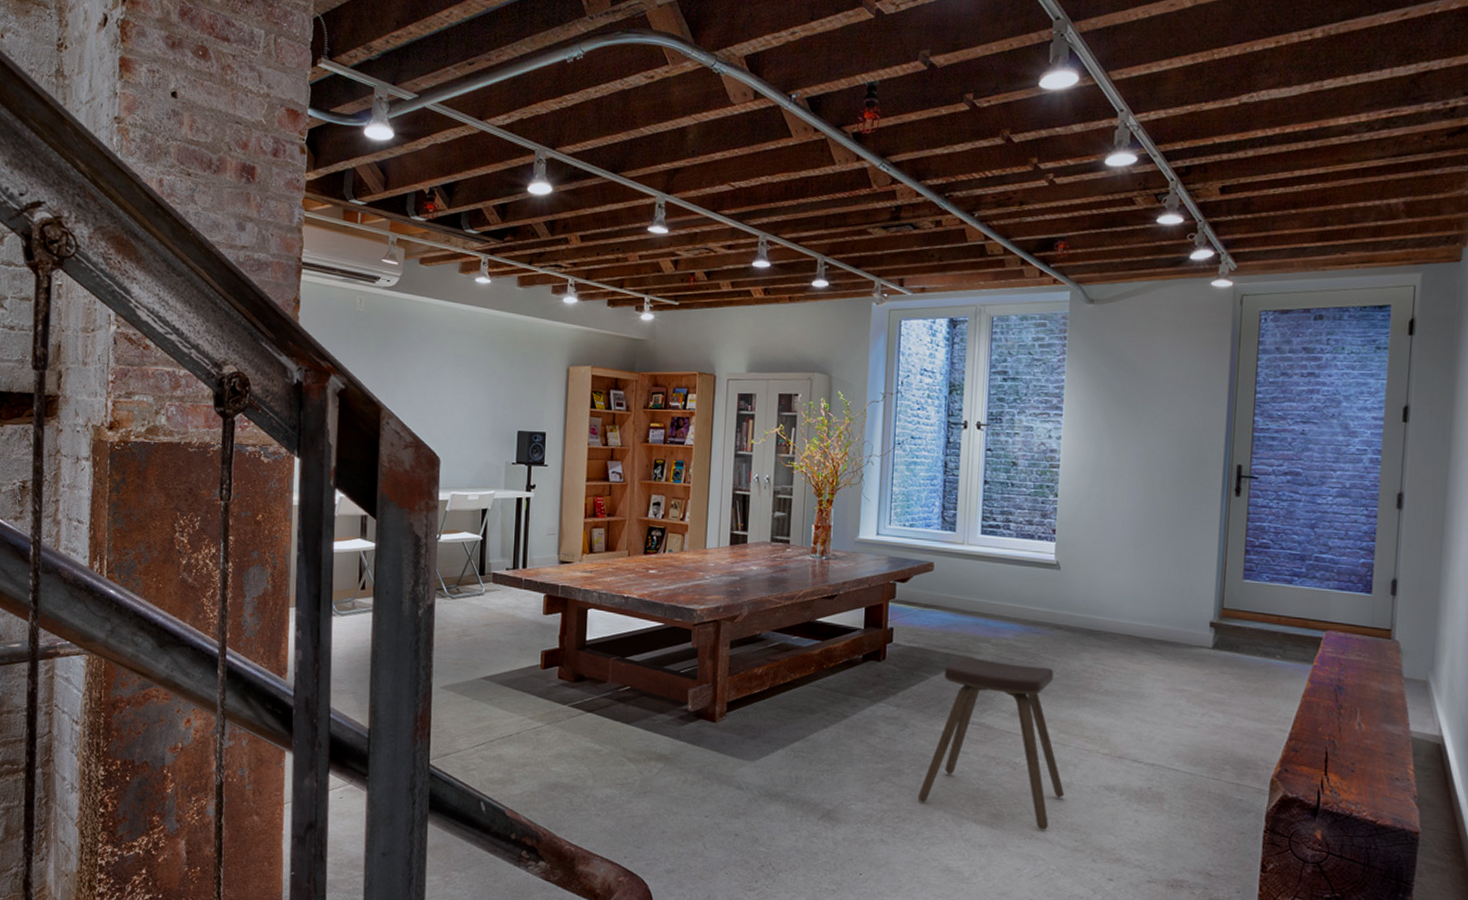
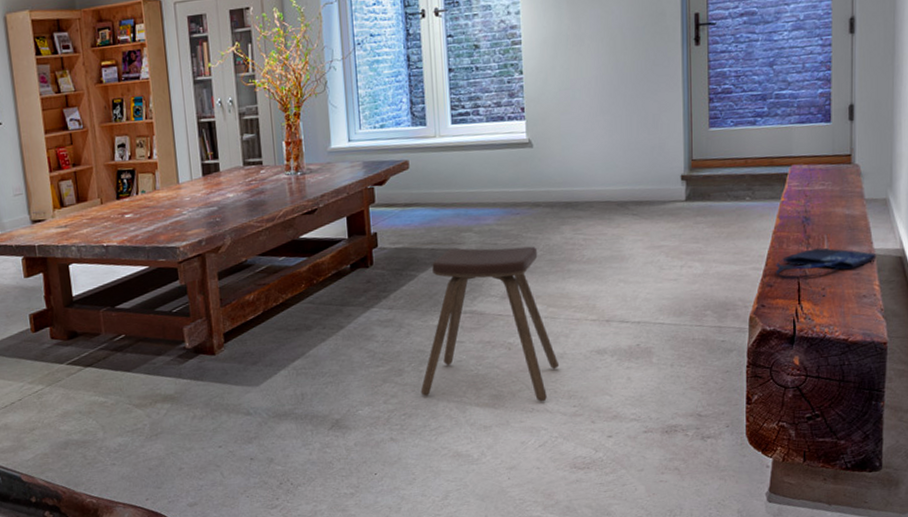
shopping bag: none [1302,719,1413,750] -> present [776,247,877,280]

